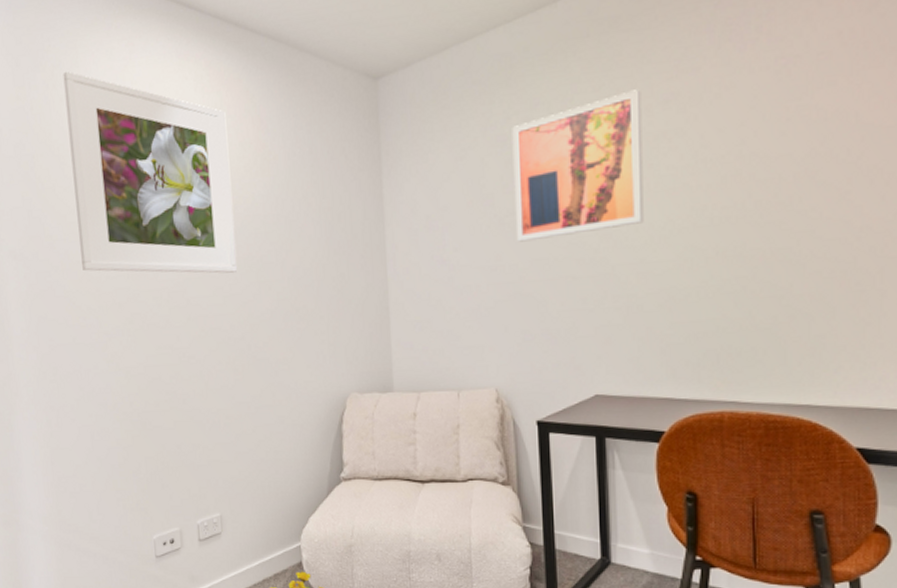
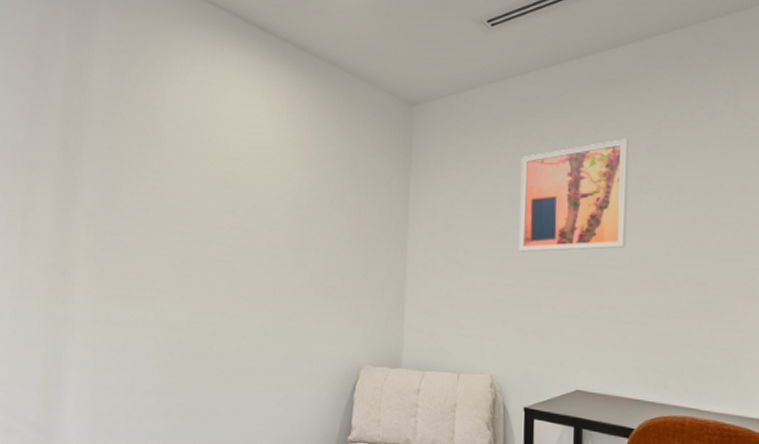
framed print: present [63,70,238,274] -> none [146,69,285,251]

